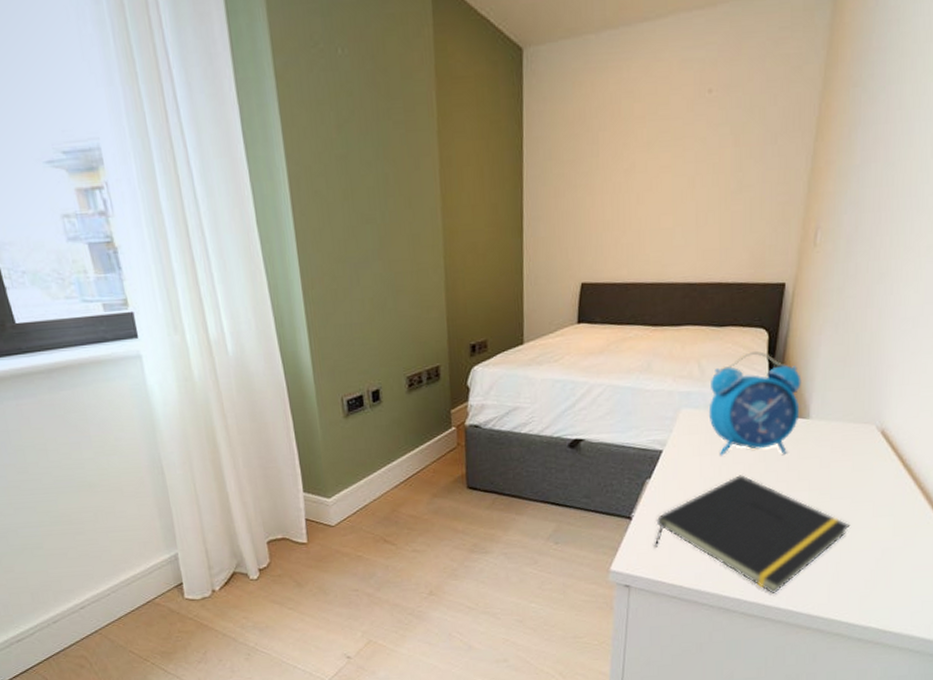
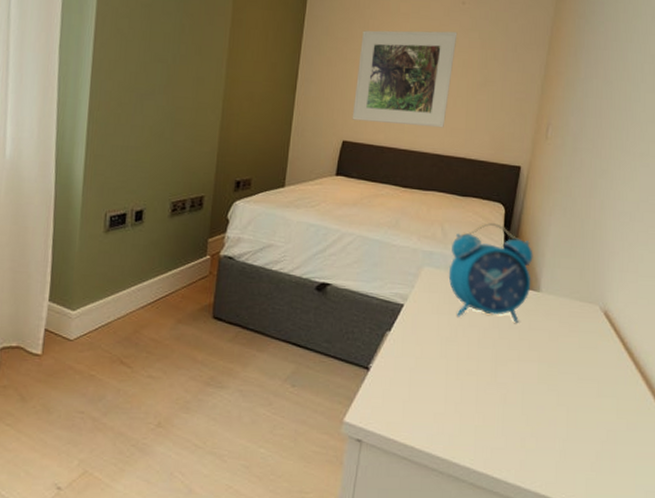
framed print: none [589,131,705,258] -> present [352,30,458,128]
notepad: present [654,475,851,593] -> none [388,338,577,466]

